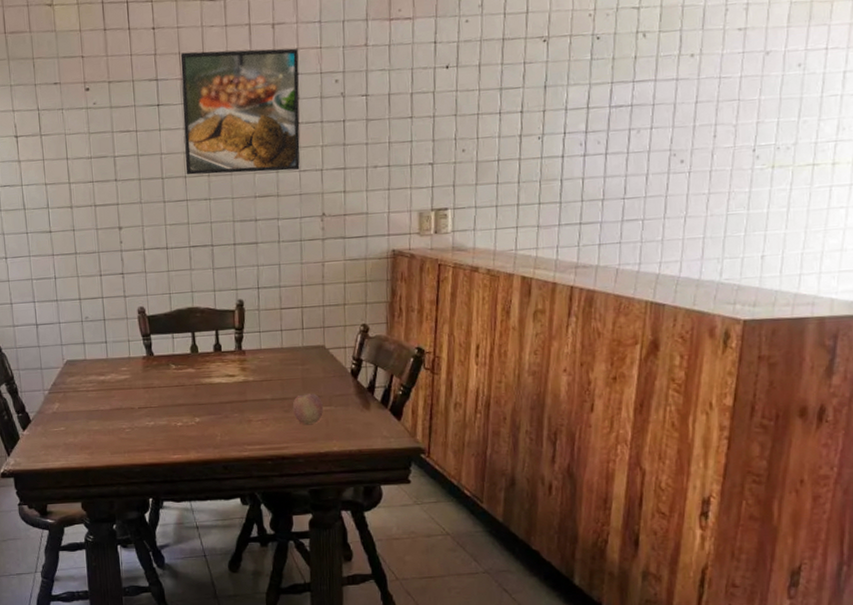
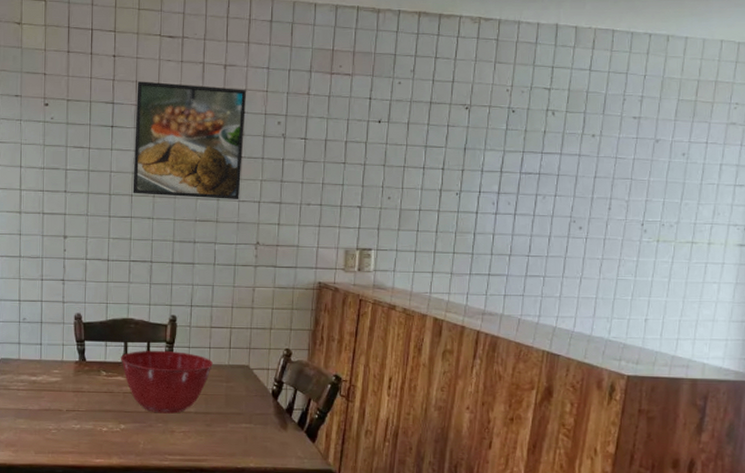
mixing bowl: none [189,337,287,403] -> present [121,350,214,414]
fruit: present [292,393,323,425] -> none [214,410,243,440]

